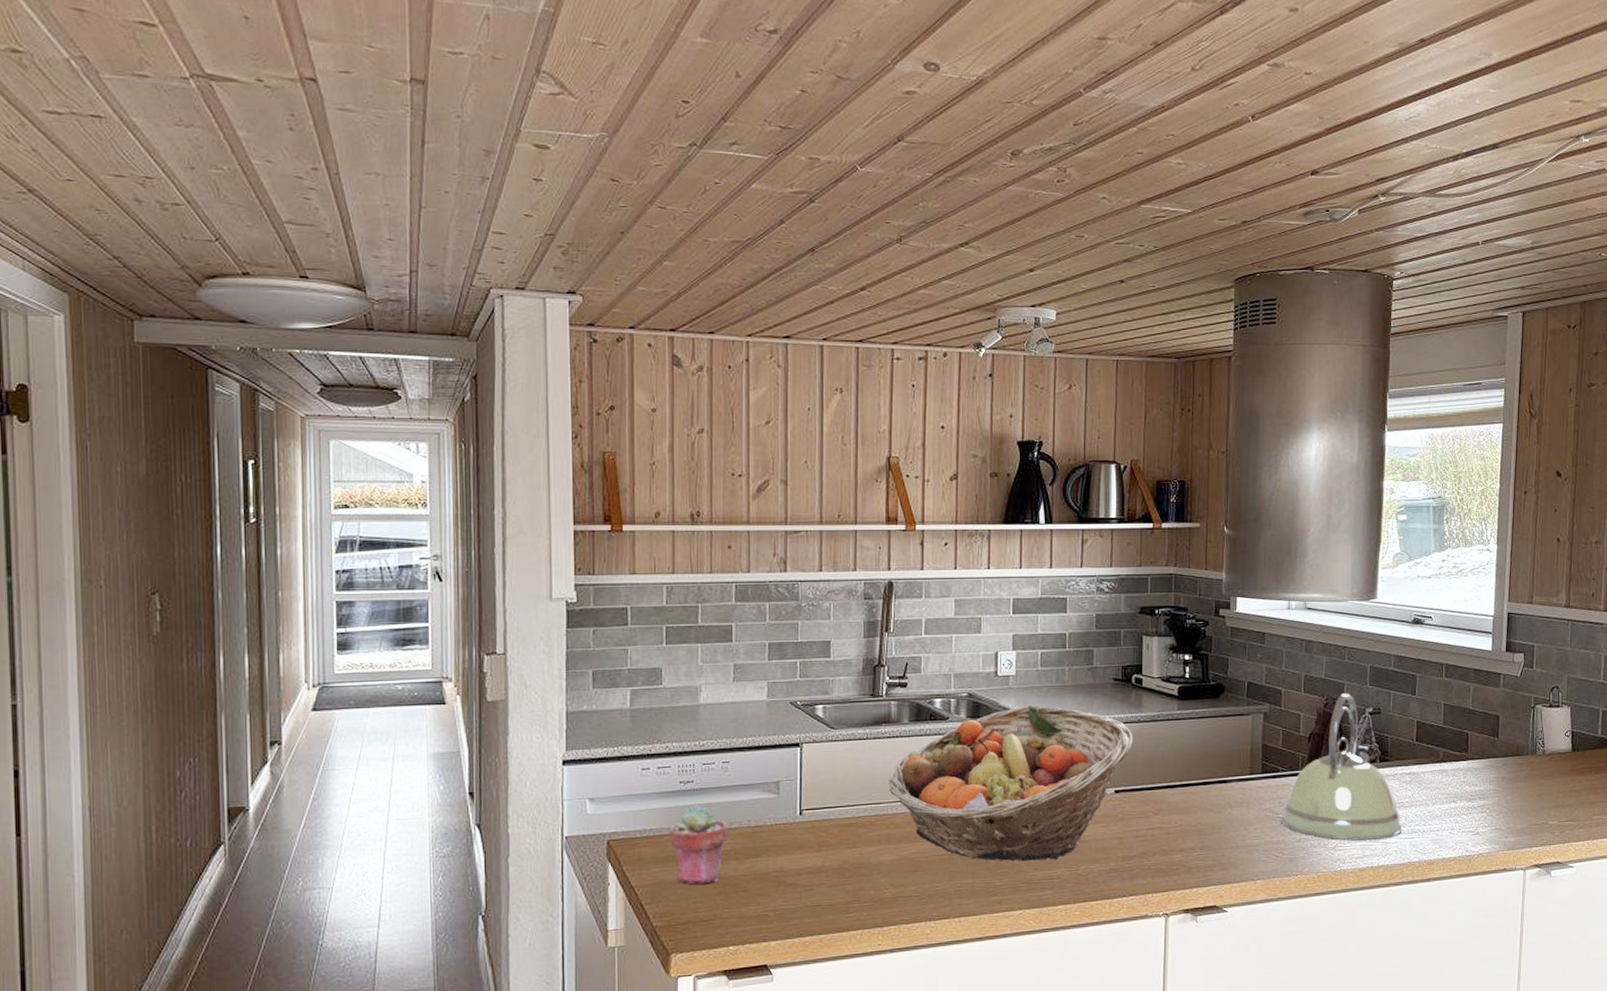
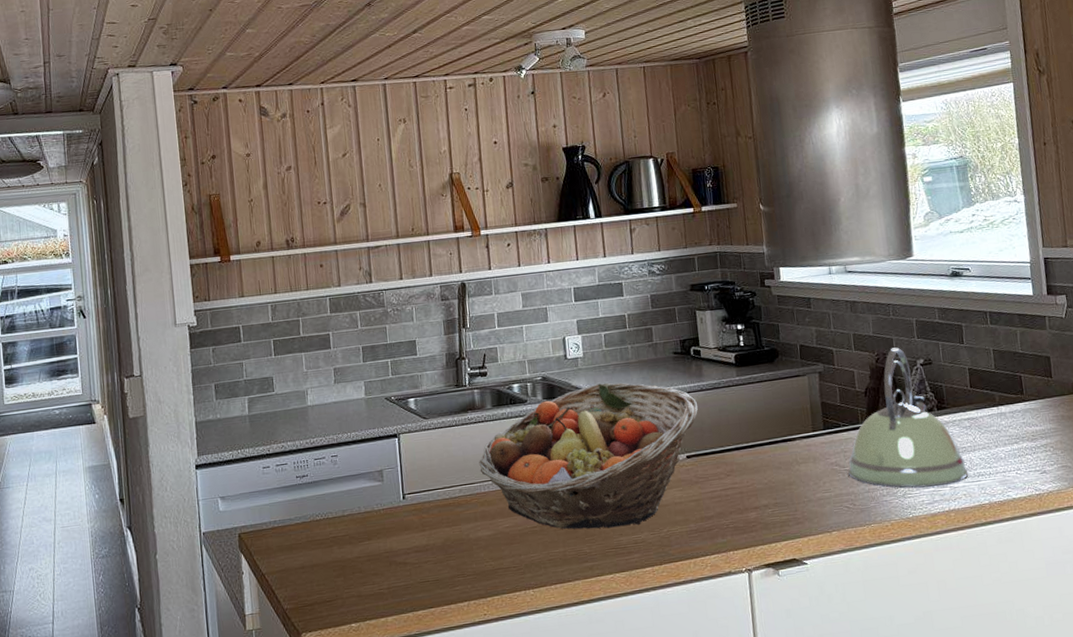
potted succulent: present [668,805,728,885] -> none [290,496,343,569]

